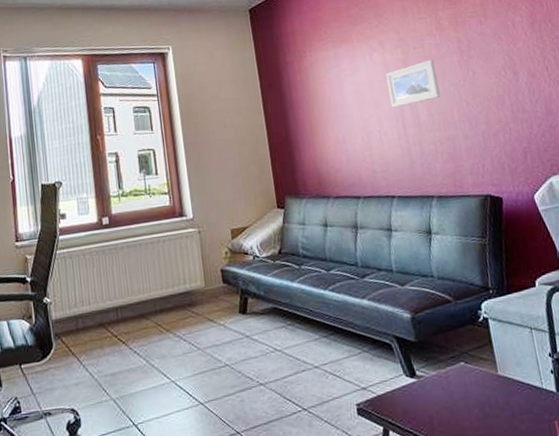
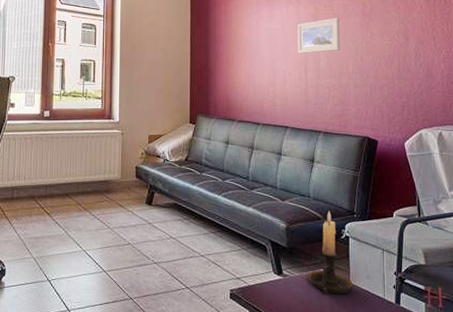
candle holder: none [446,290,504,394] -> present [307,210,354,295]

